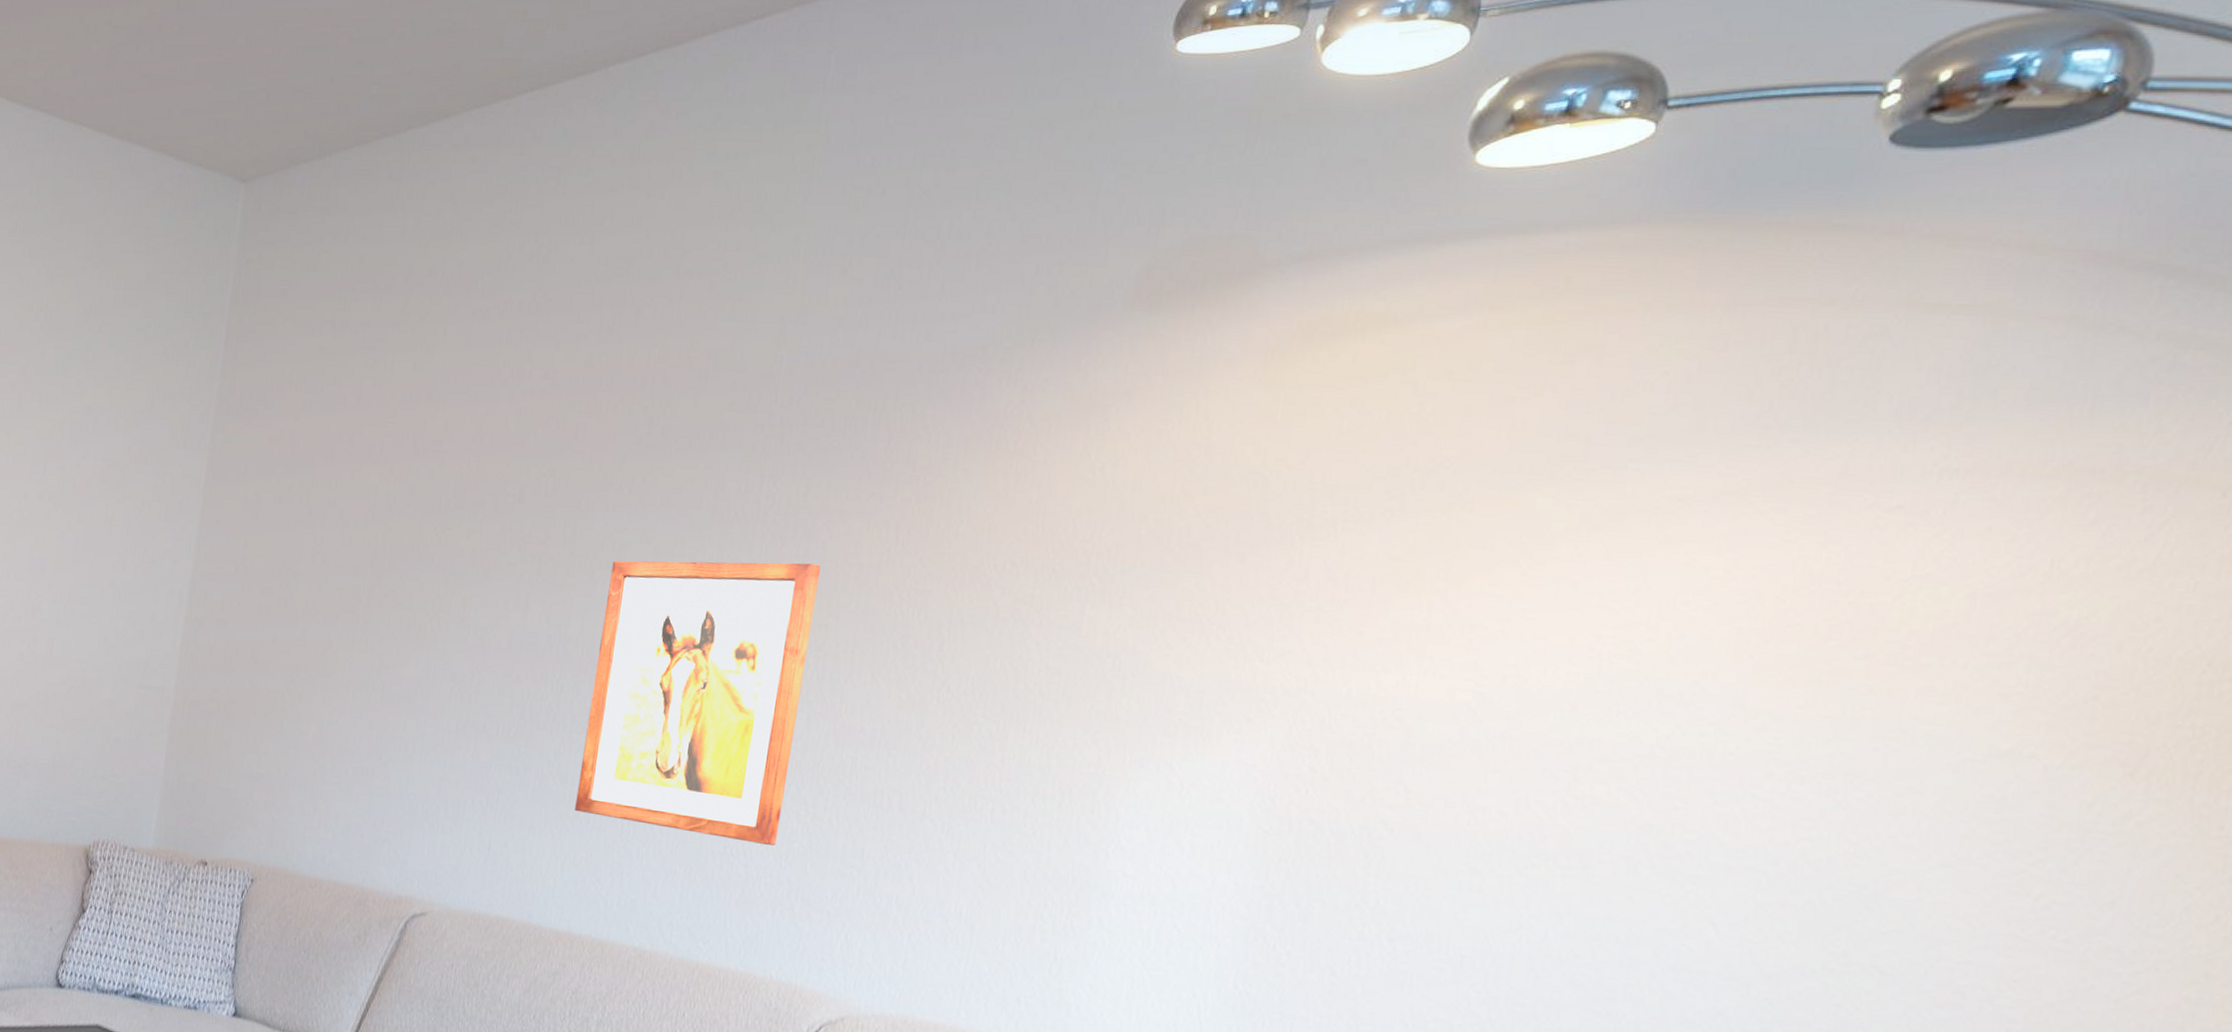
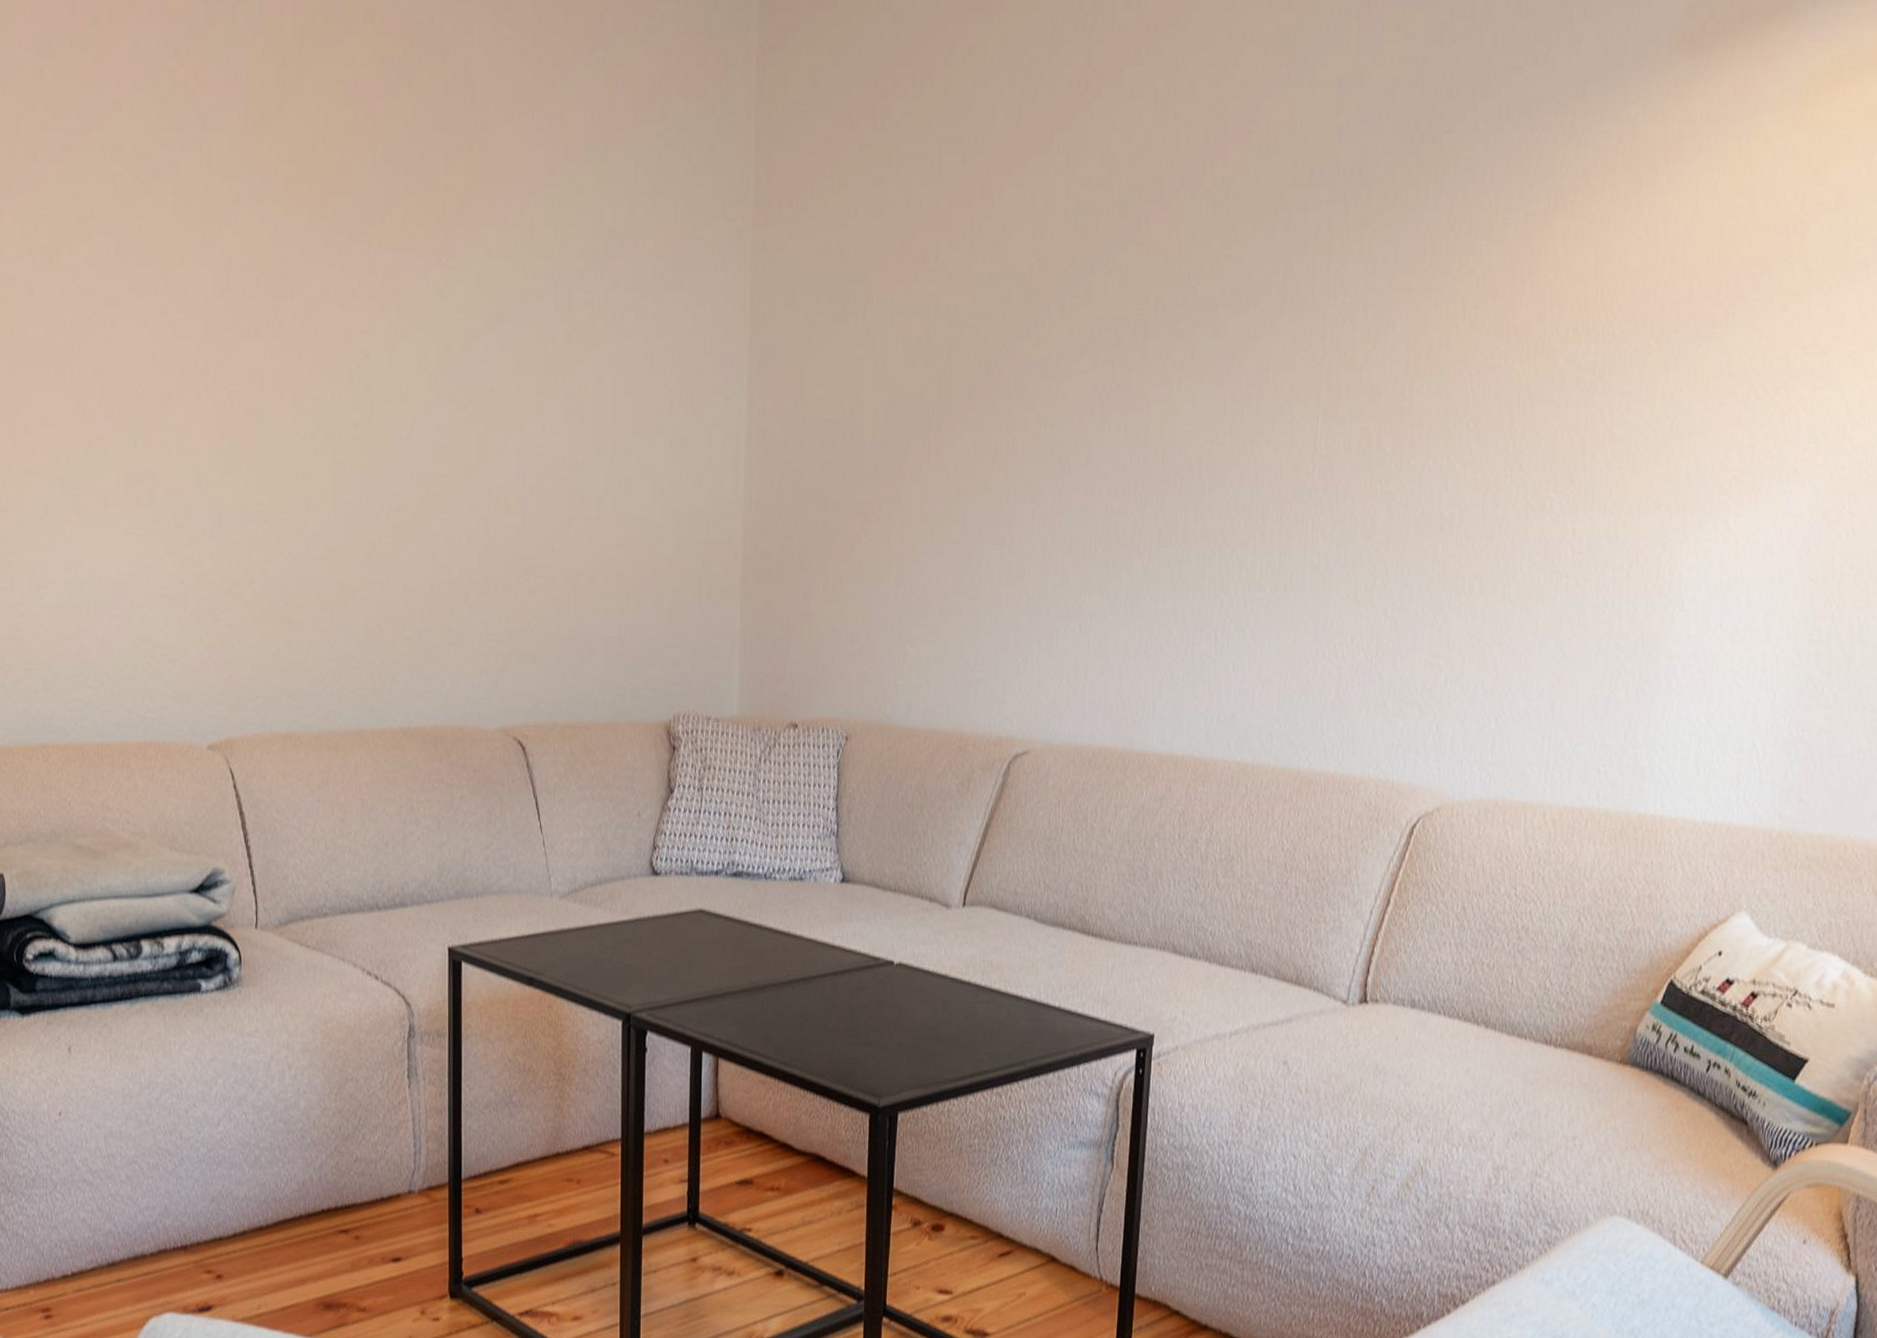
wall art: present [575,560,821,846] -> none [1168,347,1393,643]

